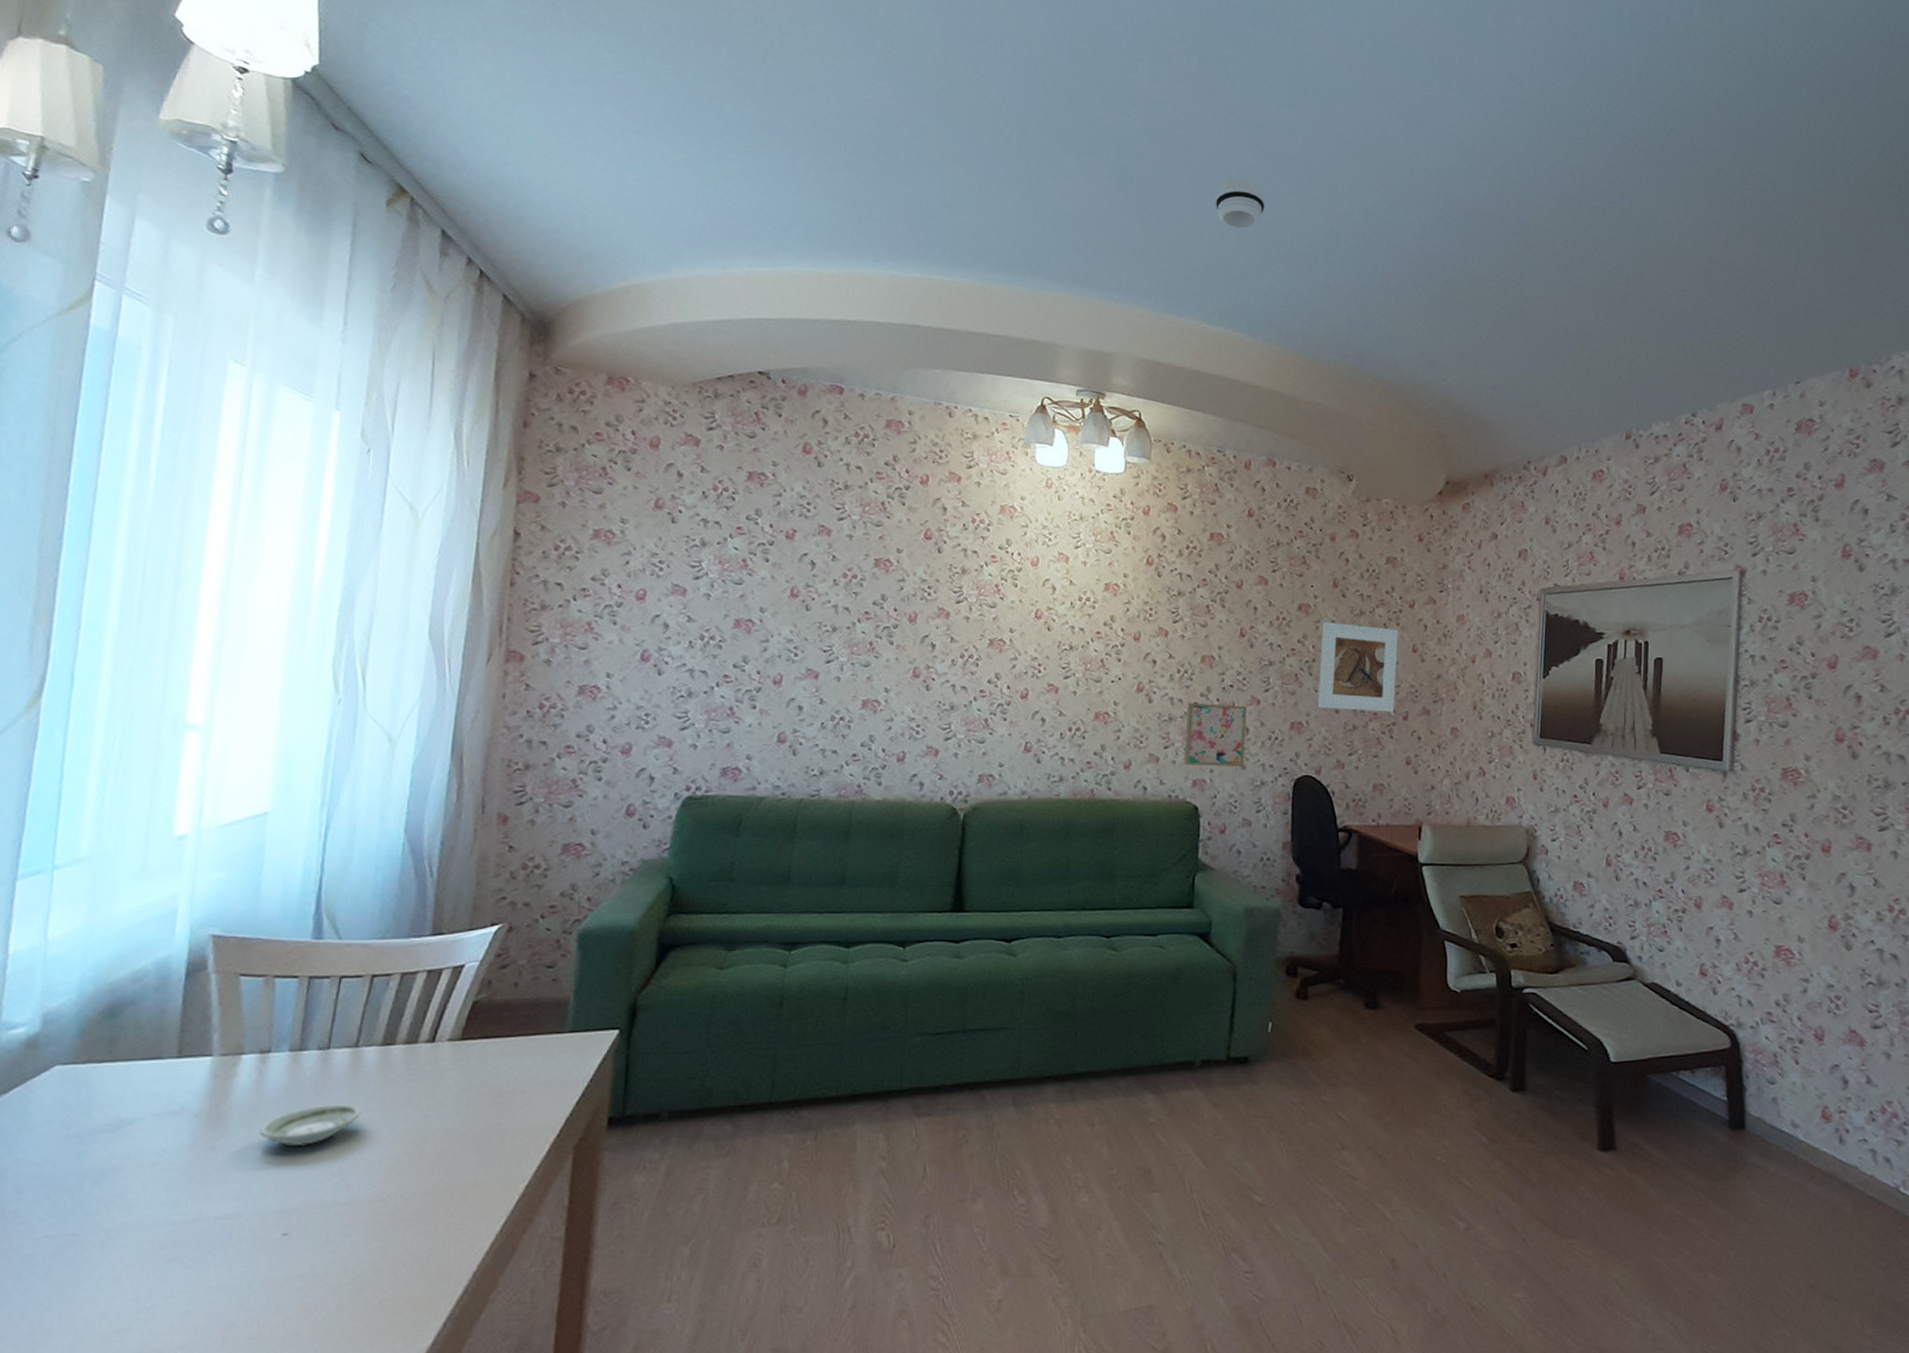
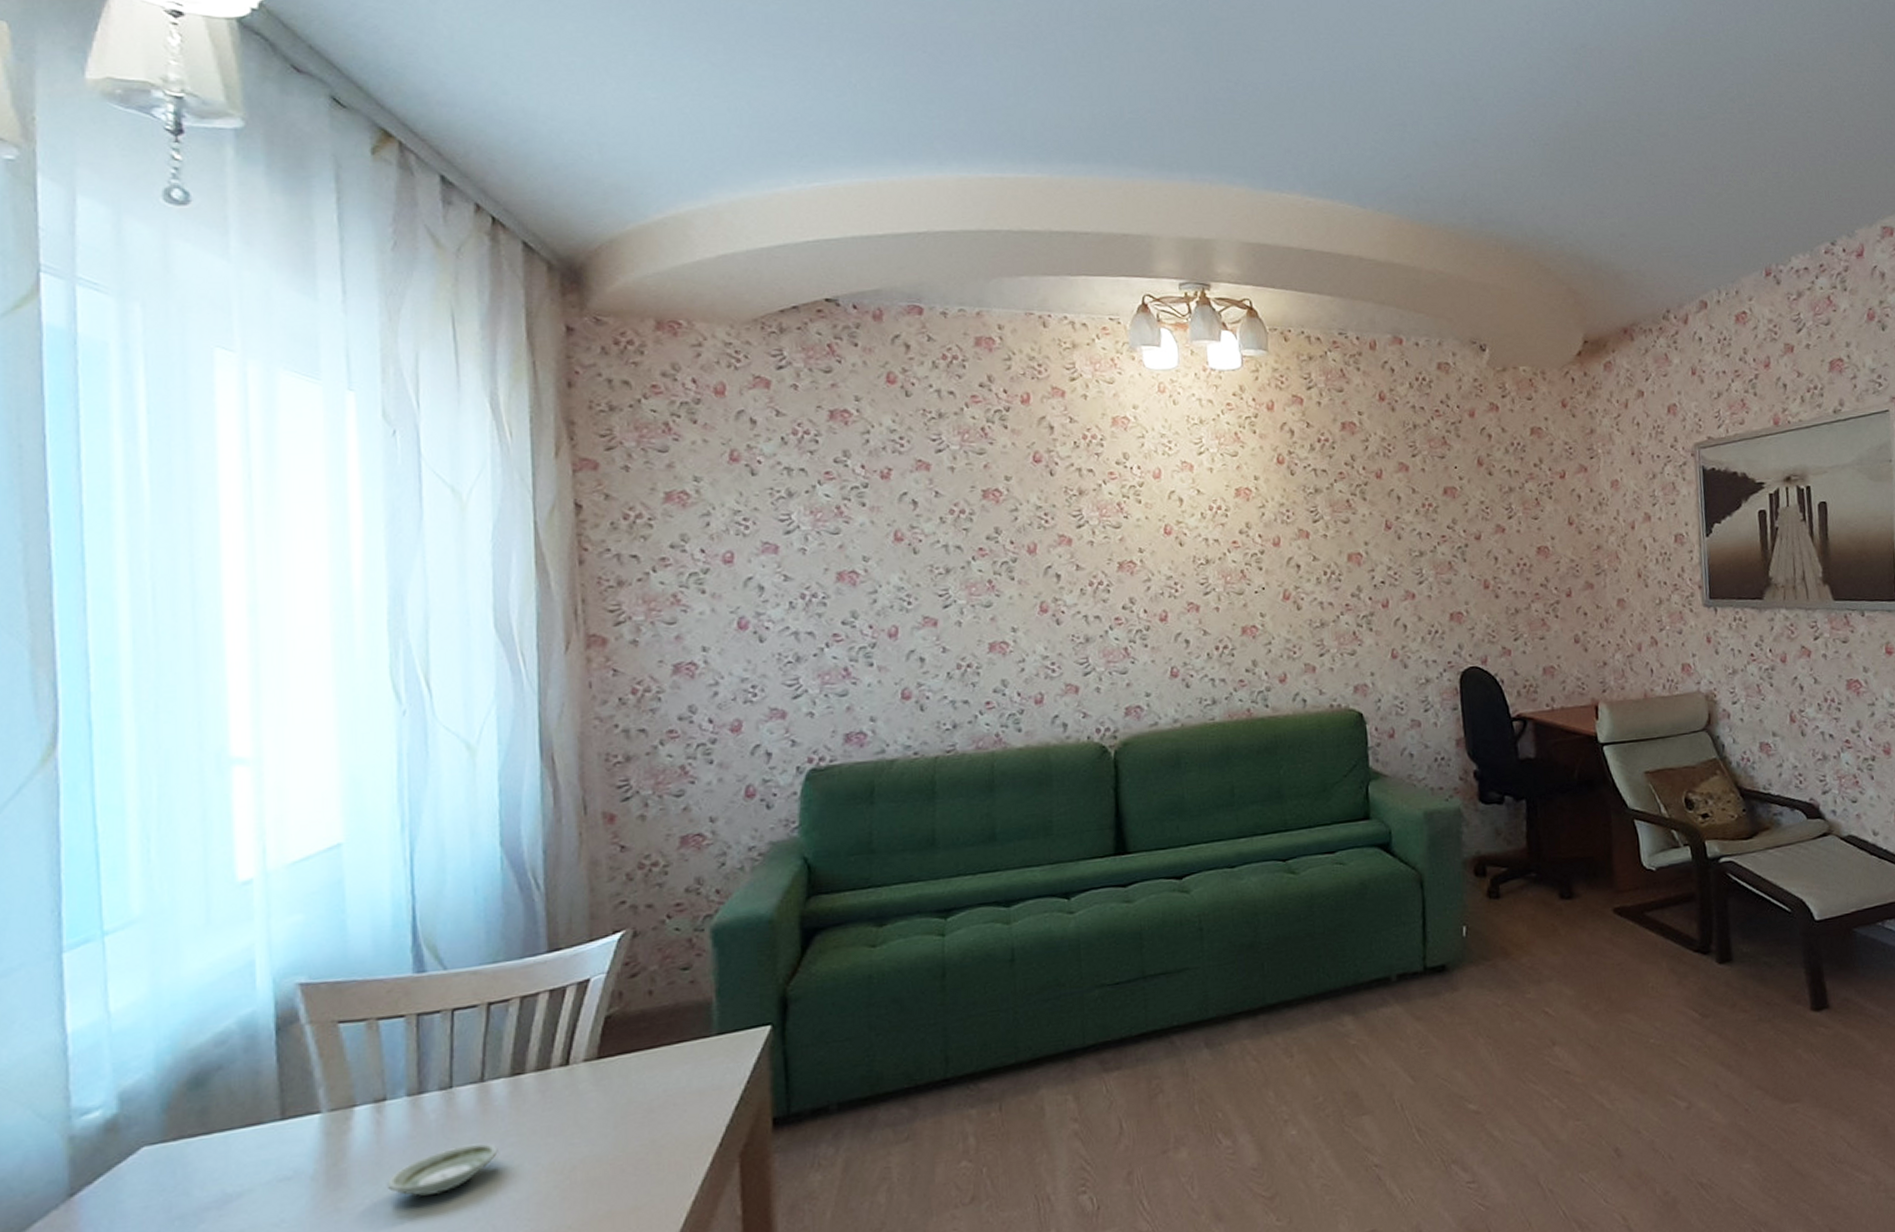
wall art: present [1184,702,1247,767] -> none [1339,601,1406,671]
smoke detector: present [1214,179,1265,229] -> none [1303,35,1359,90]
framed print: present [1318,622,1398,712] -> none [1471,502,1556,595]

